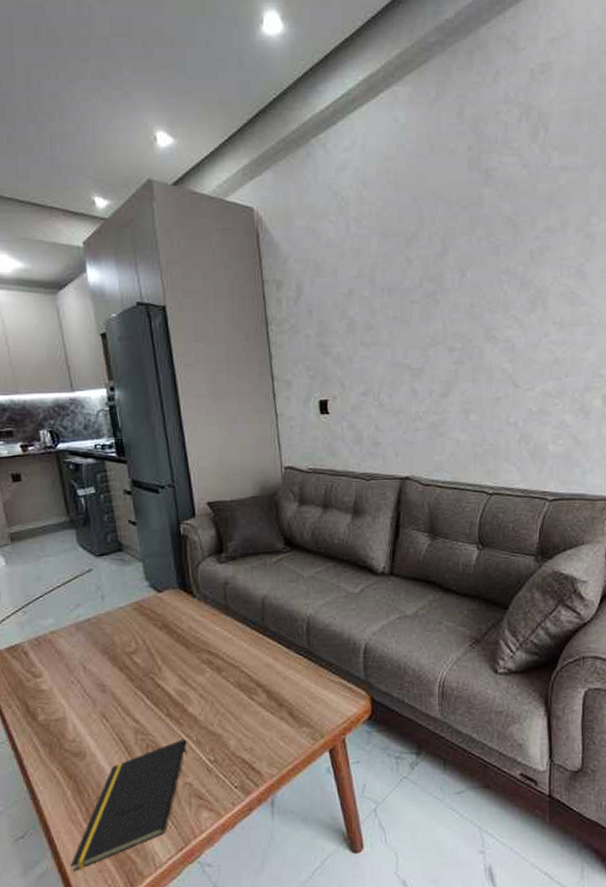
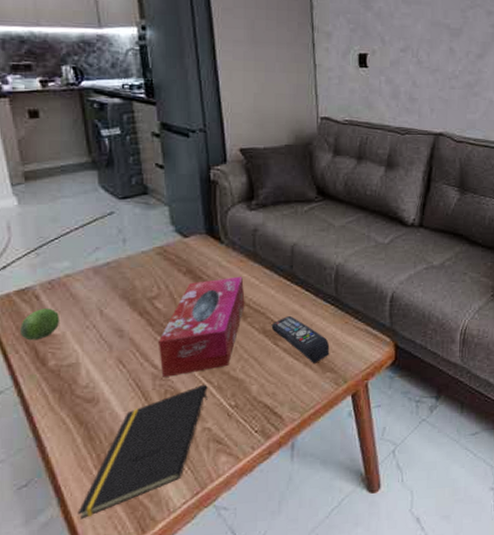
fruit: none [12,664,48,696] -> present [20,308,60,341]
tissue box: none [139,630,219,731] -> present [159,276,245,377]
remote control: none [245,670,305,718] -> present [271,316,330,363]

